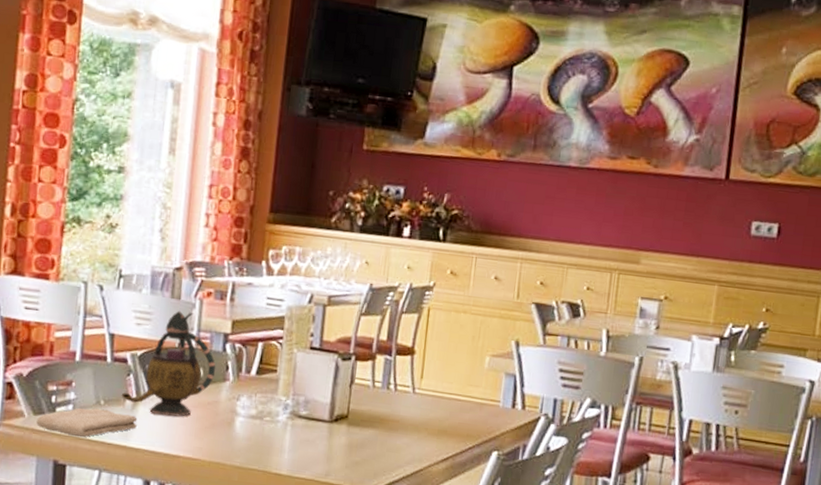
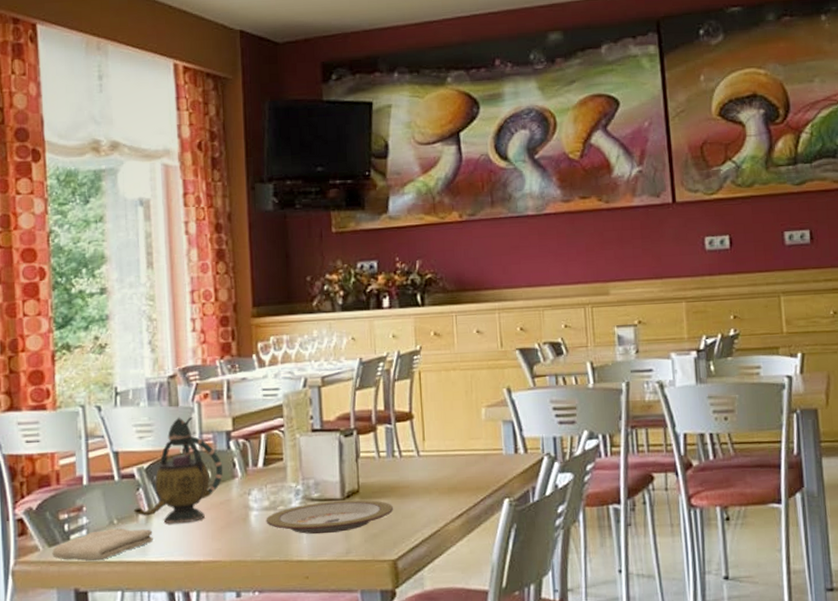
plate: none [250,419,380,454] -> present [266,499,394,534]

